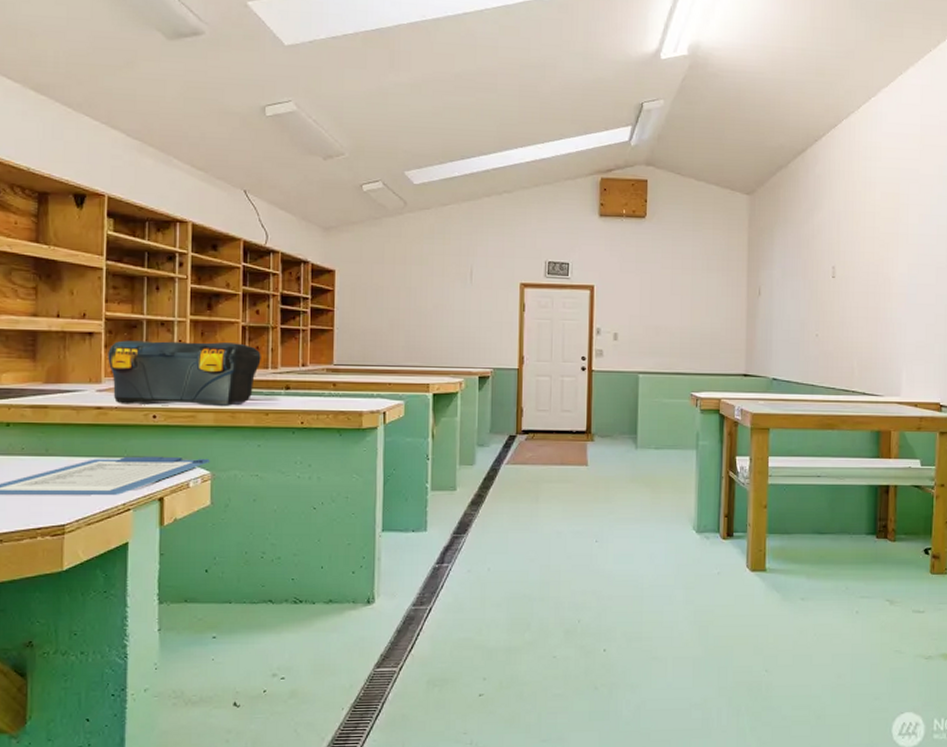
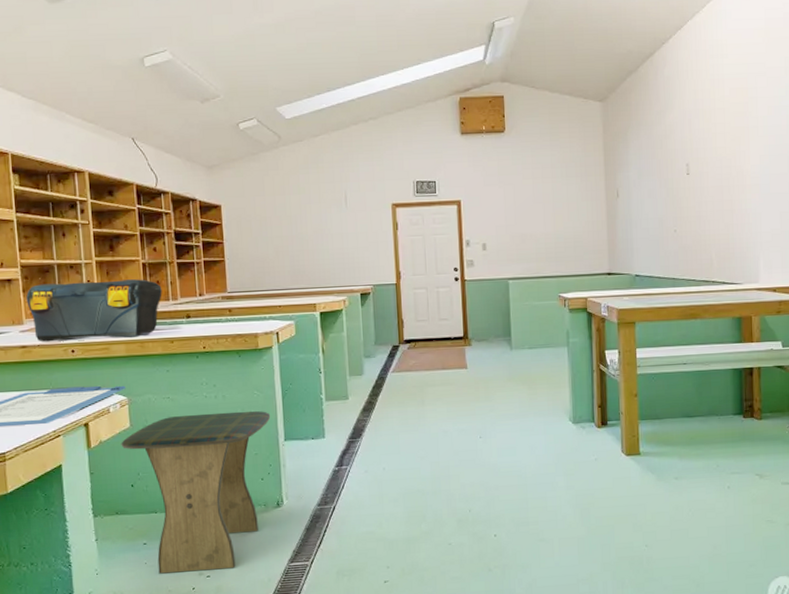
stool: none [198,495,369,673] -> present [121,411,271,574]

